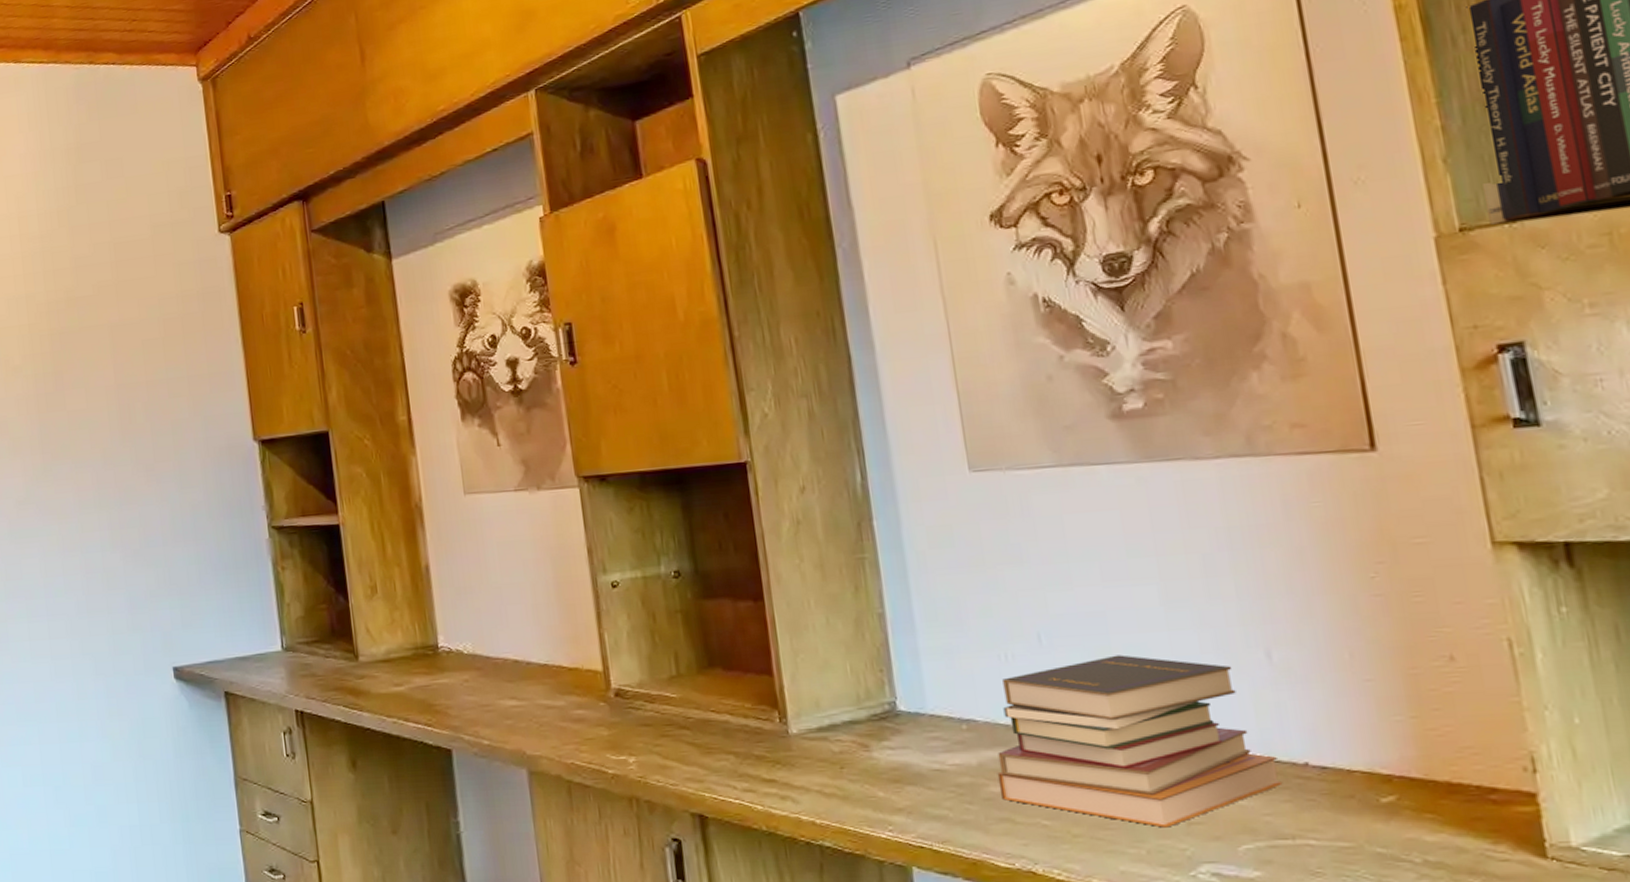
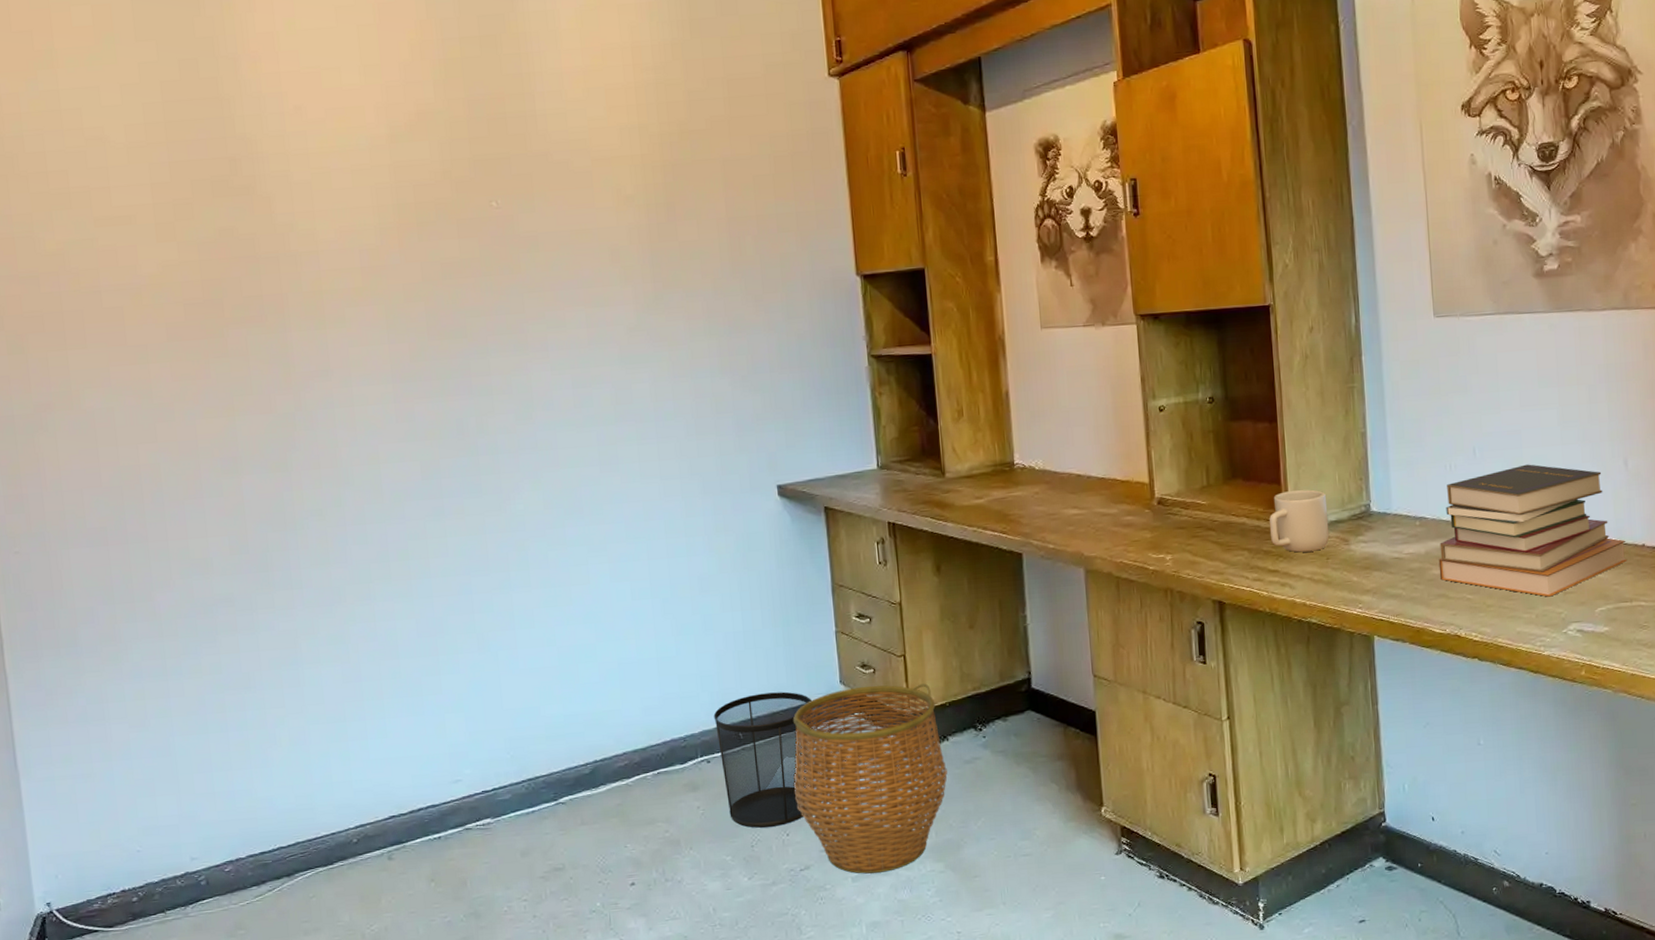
mug: none [760,682,843,759] -> present [1269,489,1330,553]

